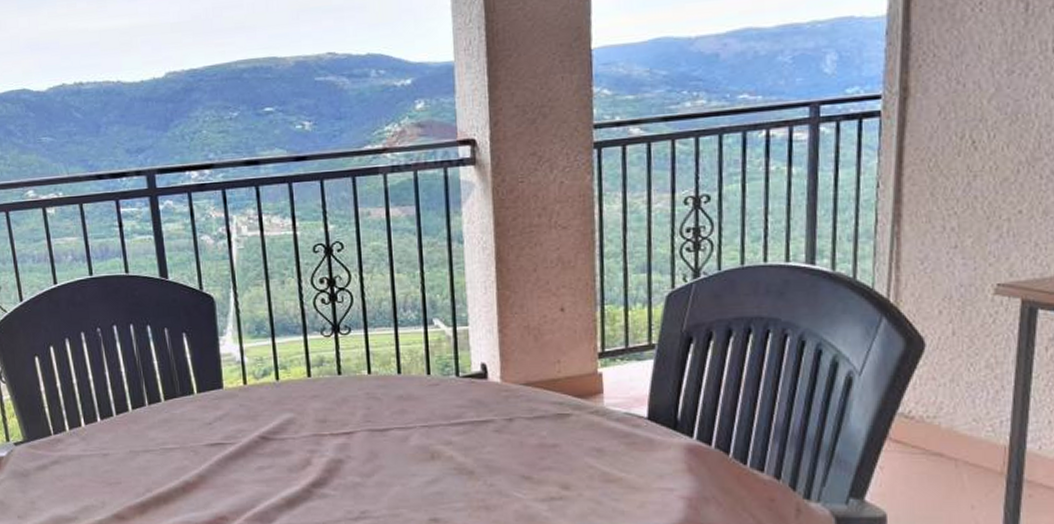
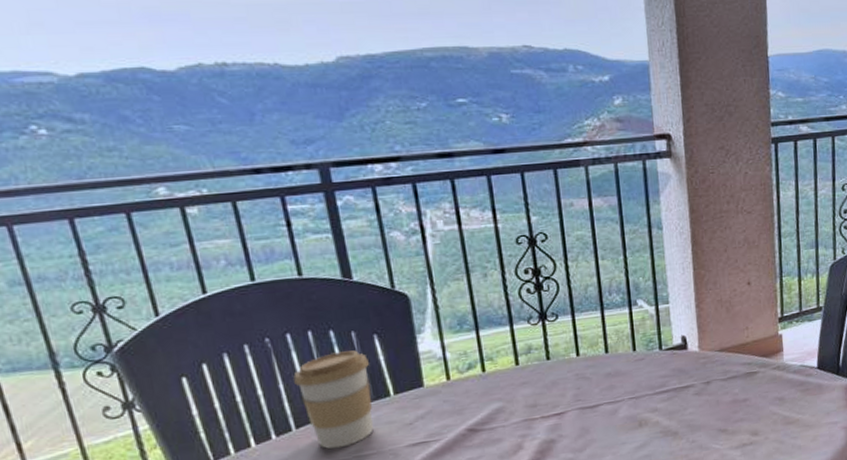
coffee cup: none [117,346,179,439] -> present [293,350,374,450]

